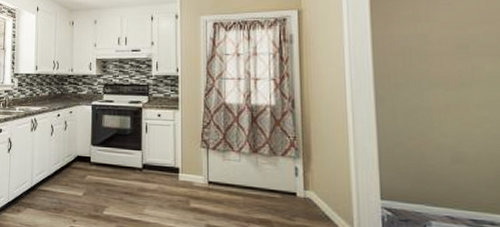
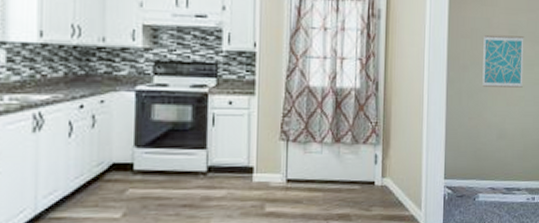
wall art: none [420,51,485,107] -> present [482,34,524,88]

